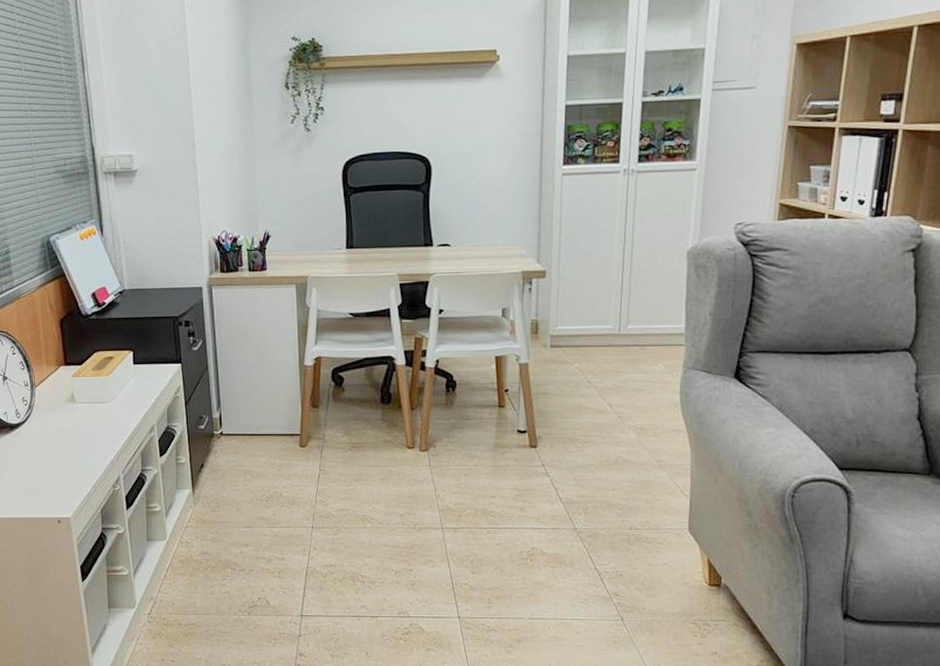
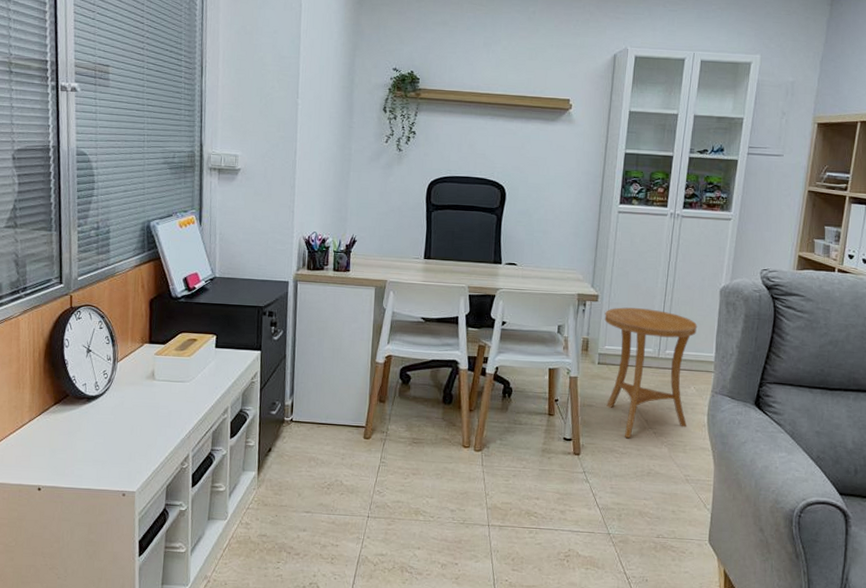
side table: none [554,281,663,425] -> present [604,307,698,438]

